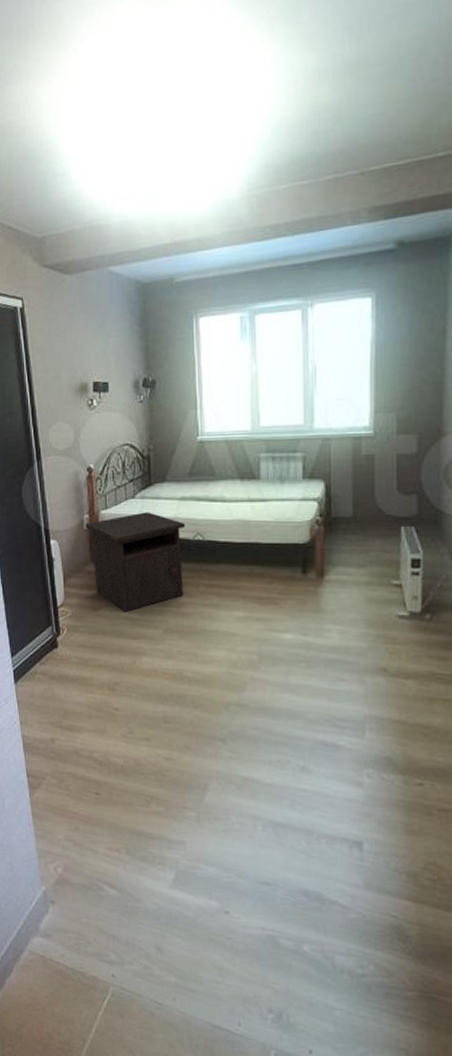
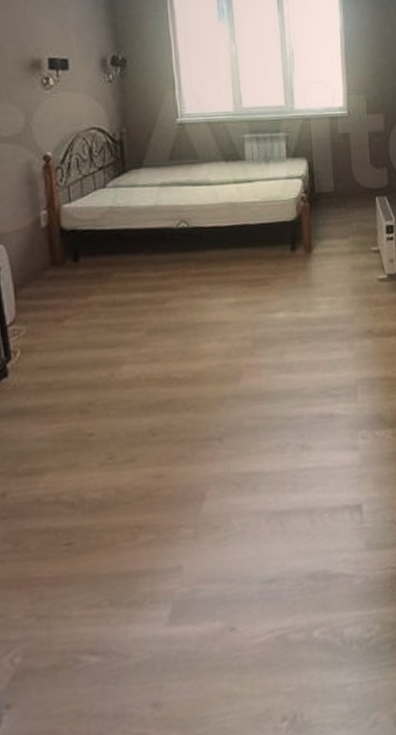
nightstand: present [85,512,186,612] -> none [42,201,168,319]

